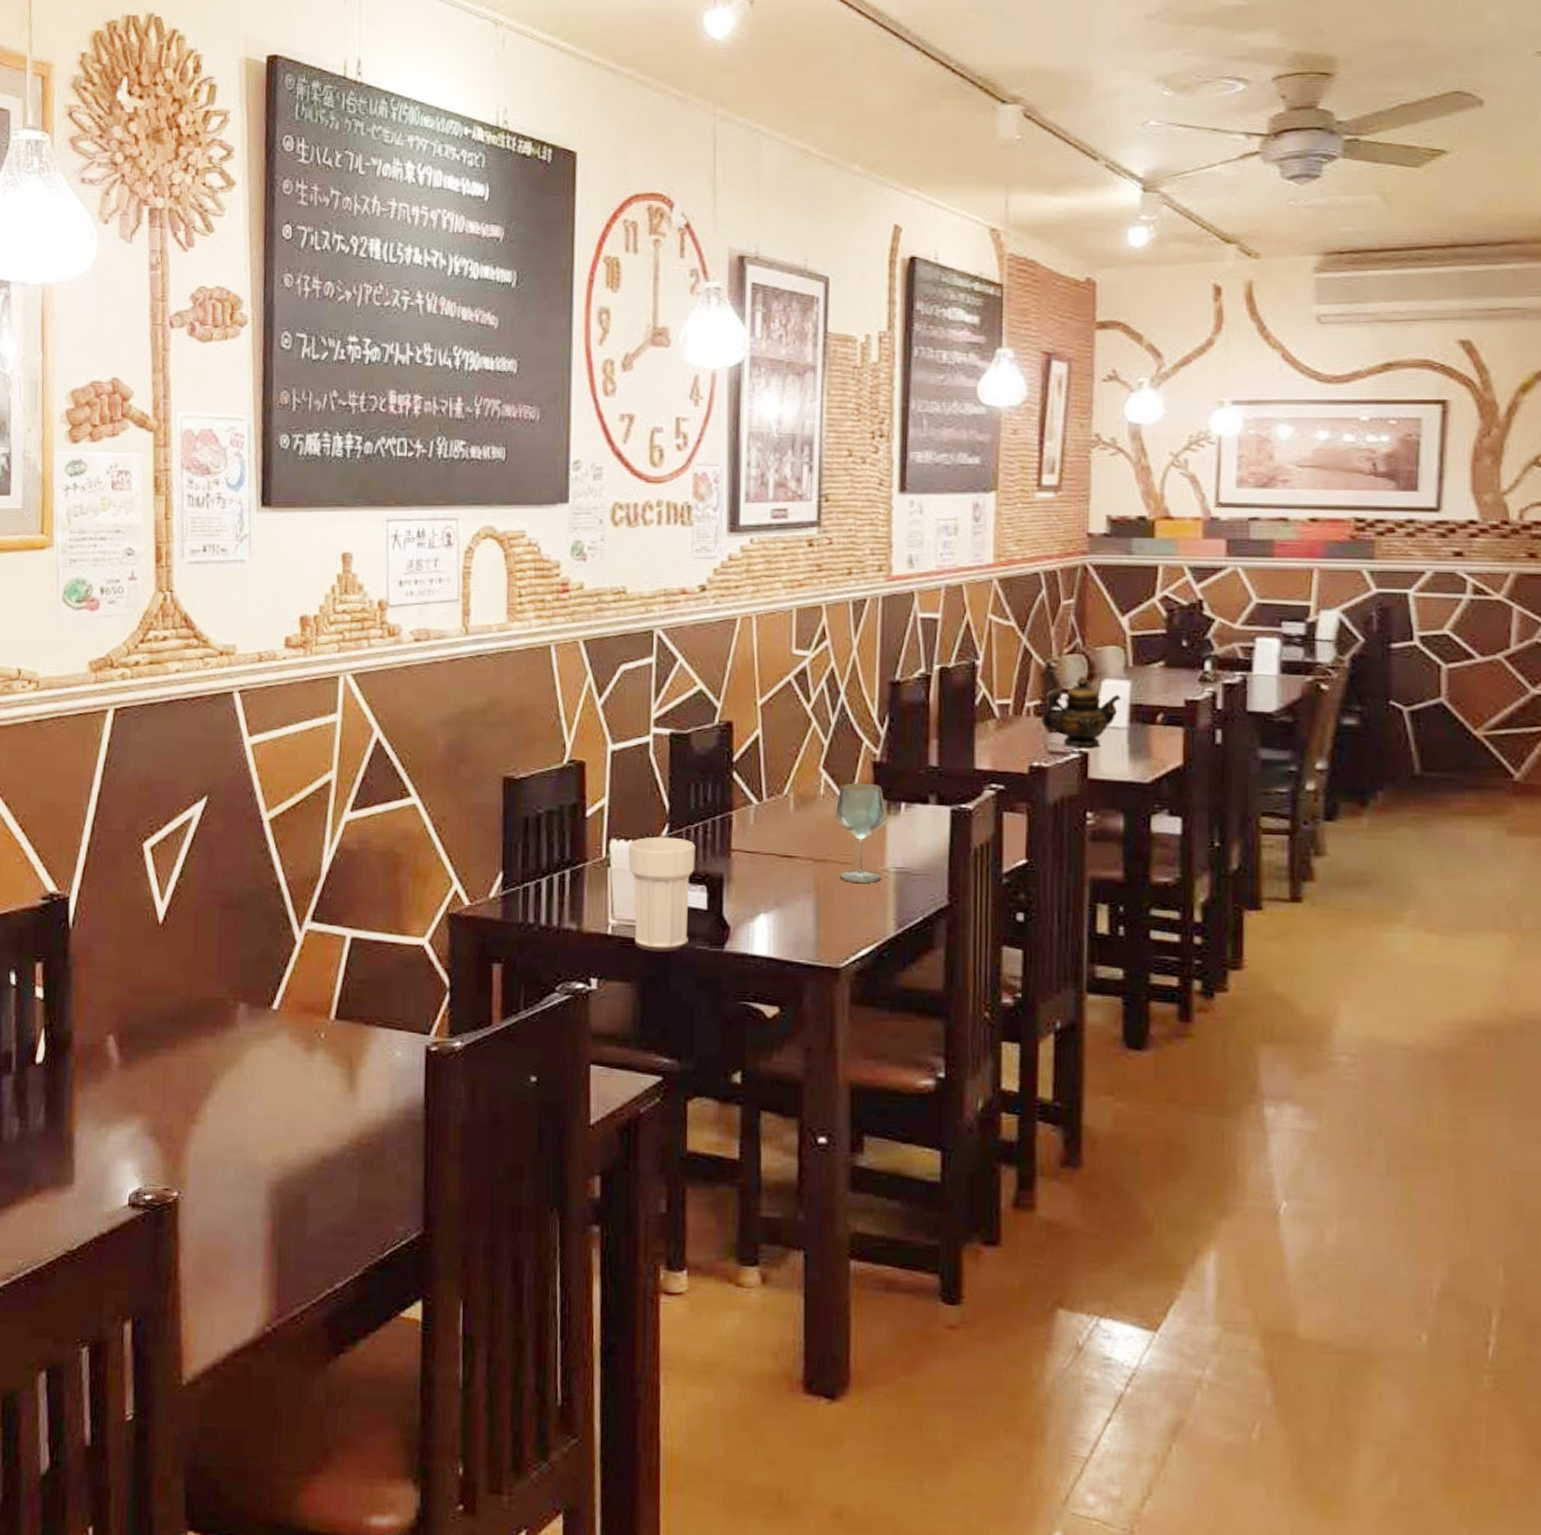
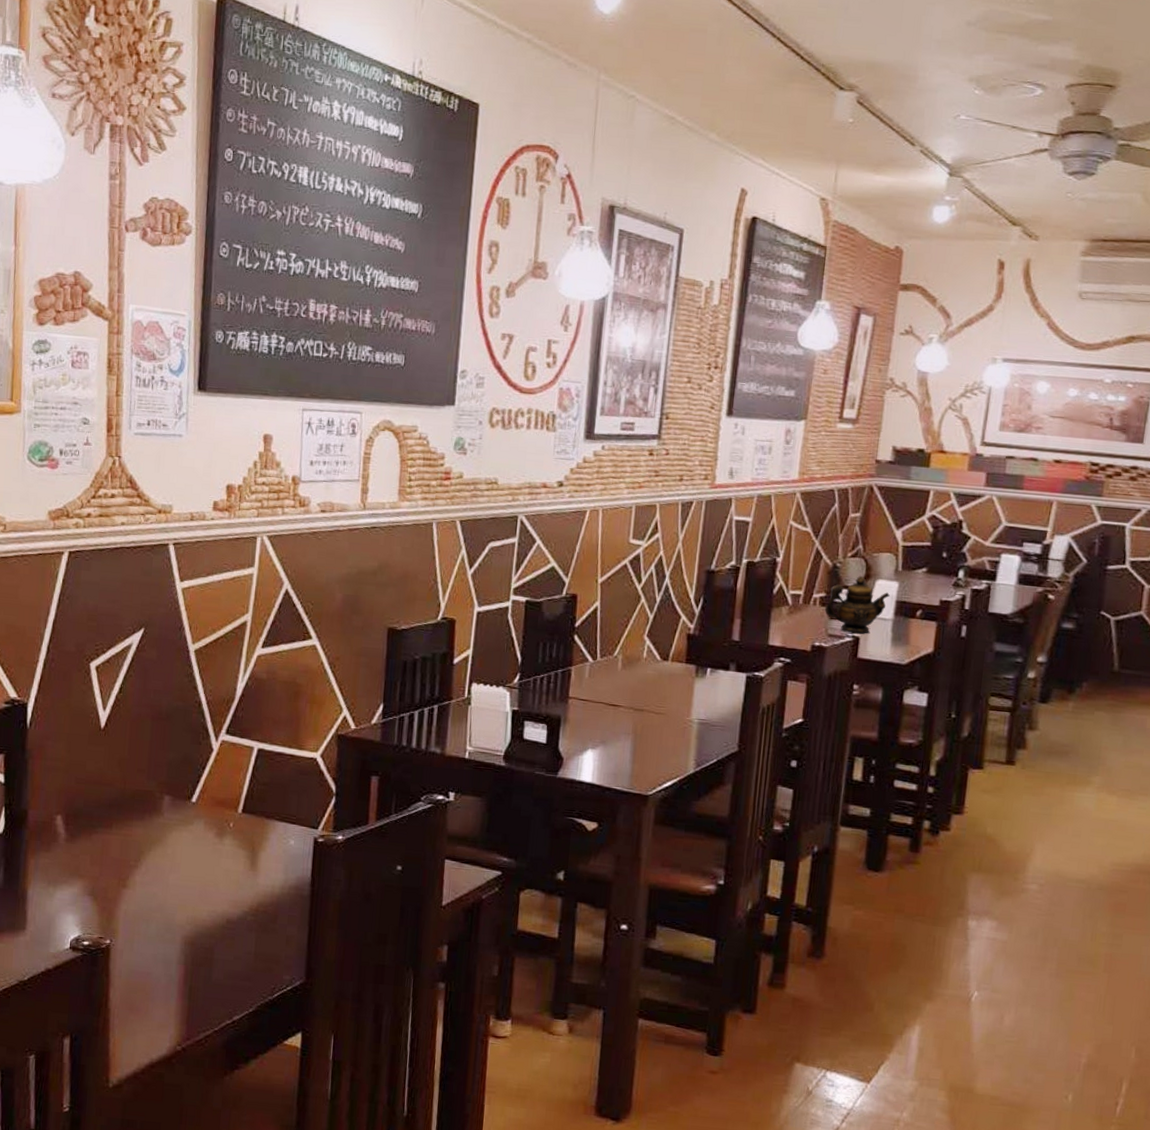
cup: present [628,836,696,953] -> none [485,683,540,776]
wine glass: present [834,782,888,883] -> none [653,649,696,730]

